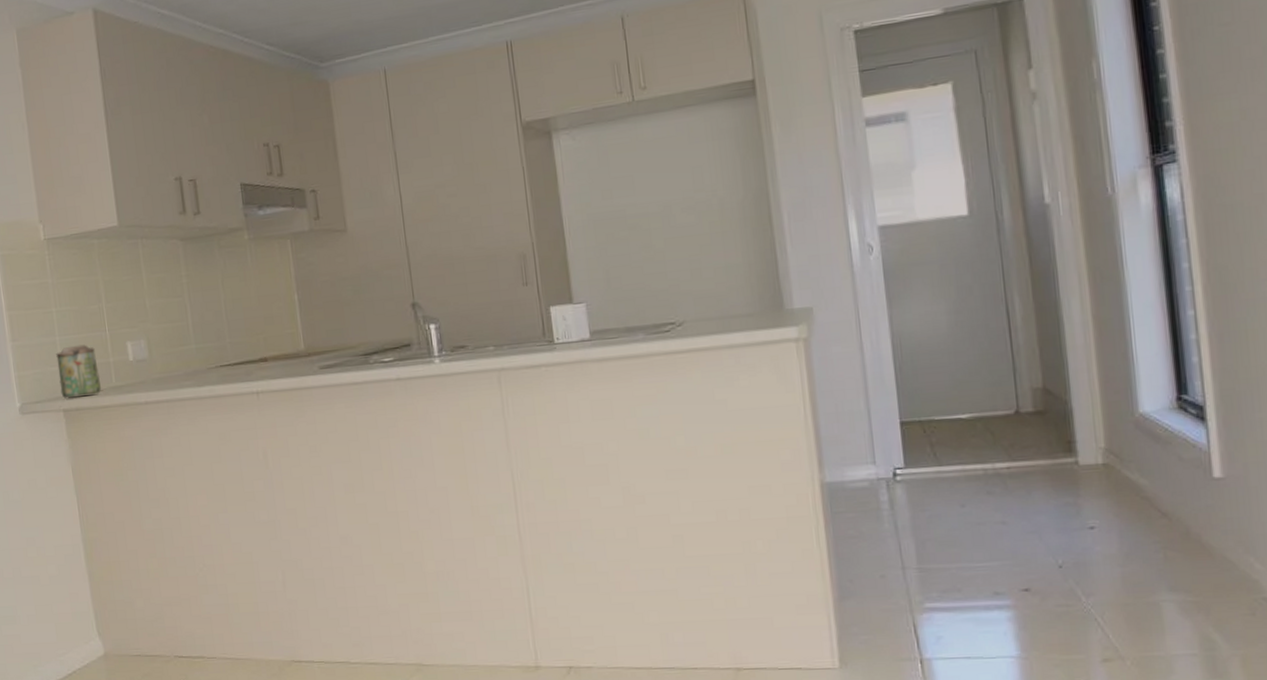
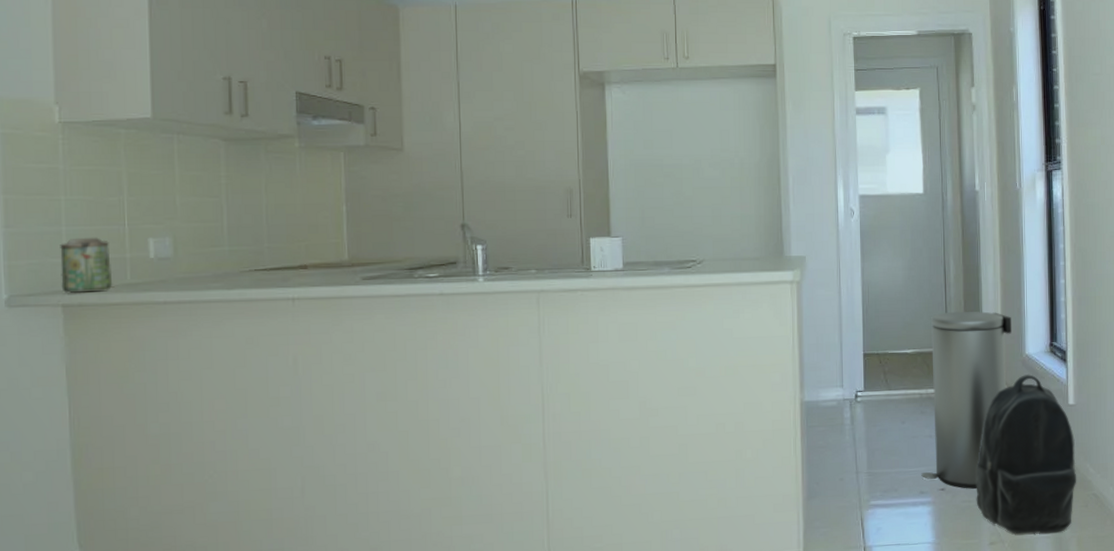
pedal bin: none [992,360,1115,590] -> present [921,311,1011,489]
backpack: none [1074,438,1235,650] -> present [976,373,1077,535]

